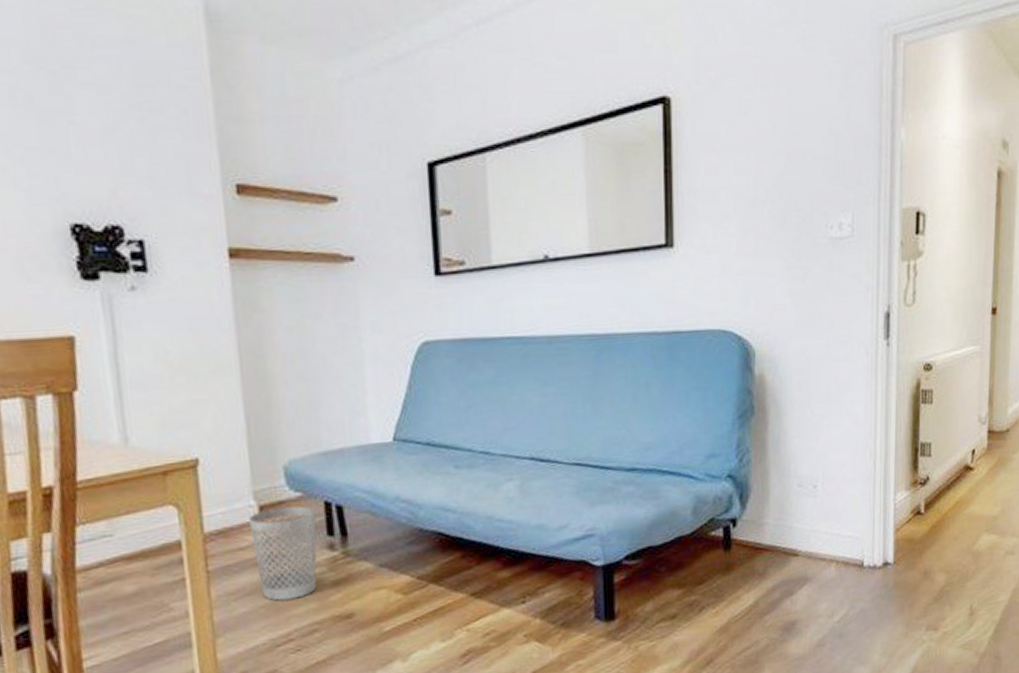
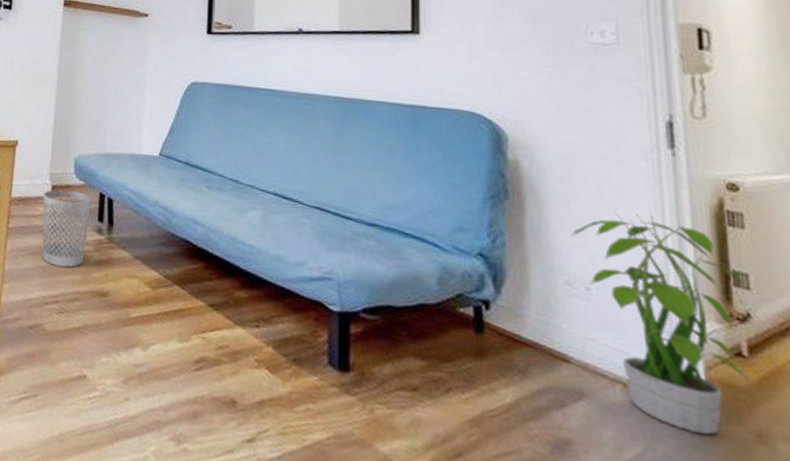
potted plant: none [804,406,929,586] -> present [570,210,750,435]

